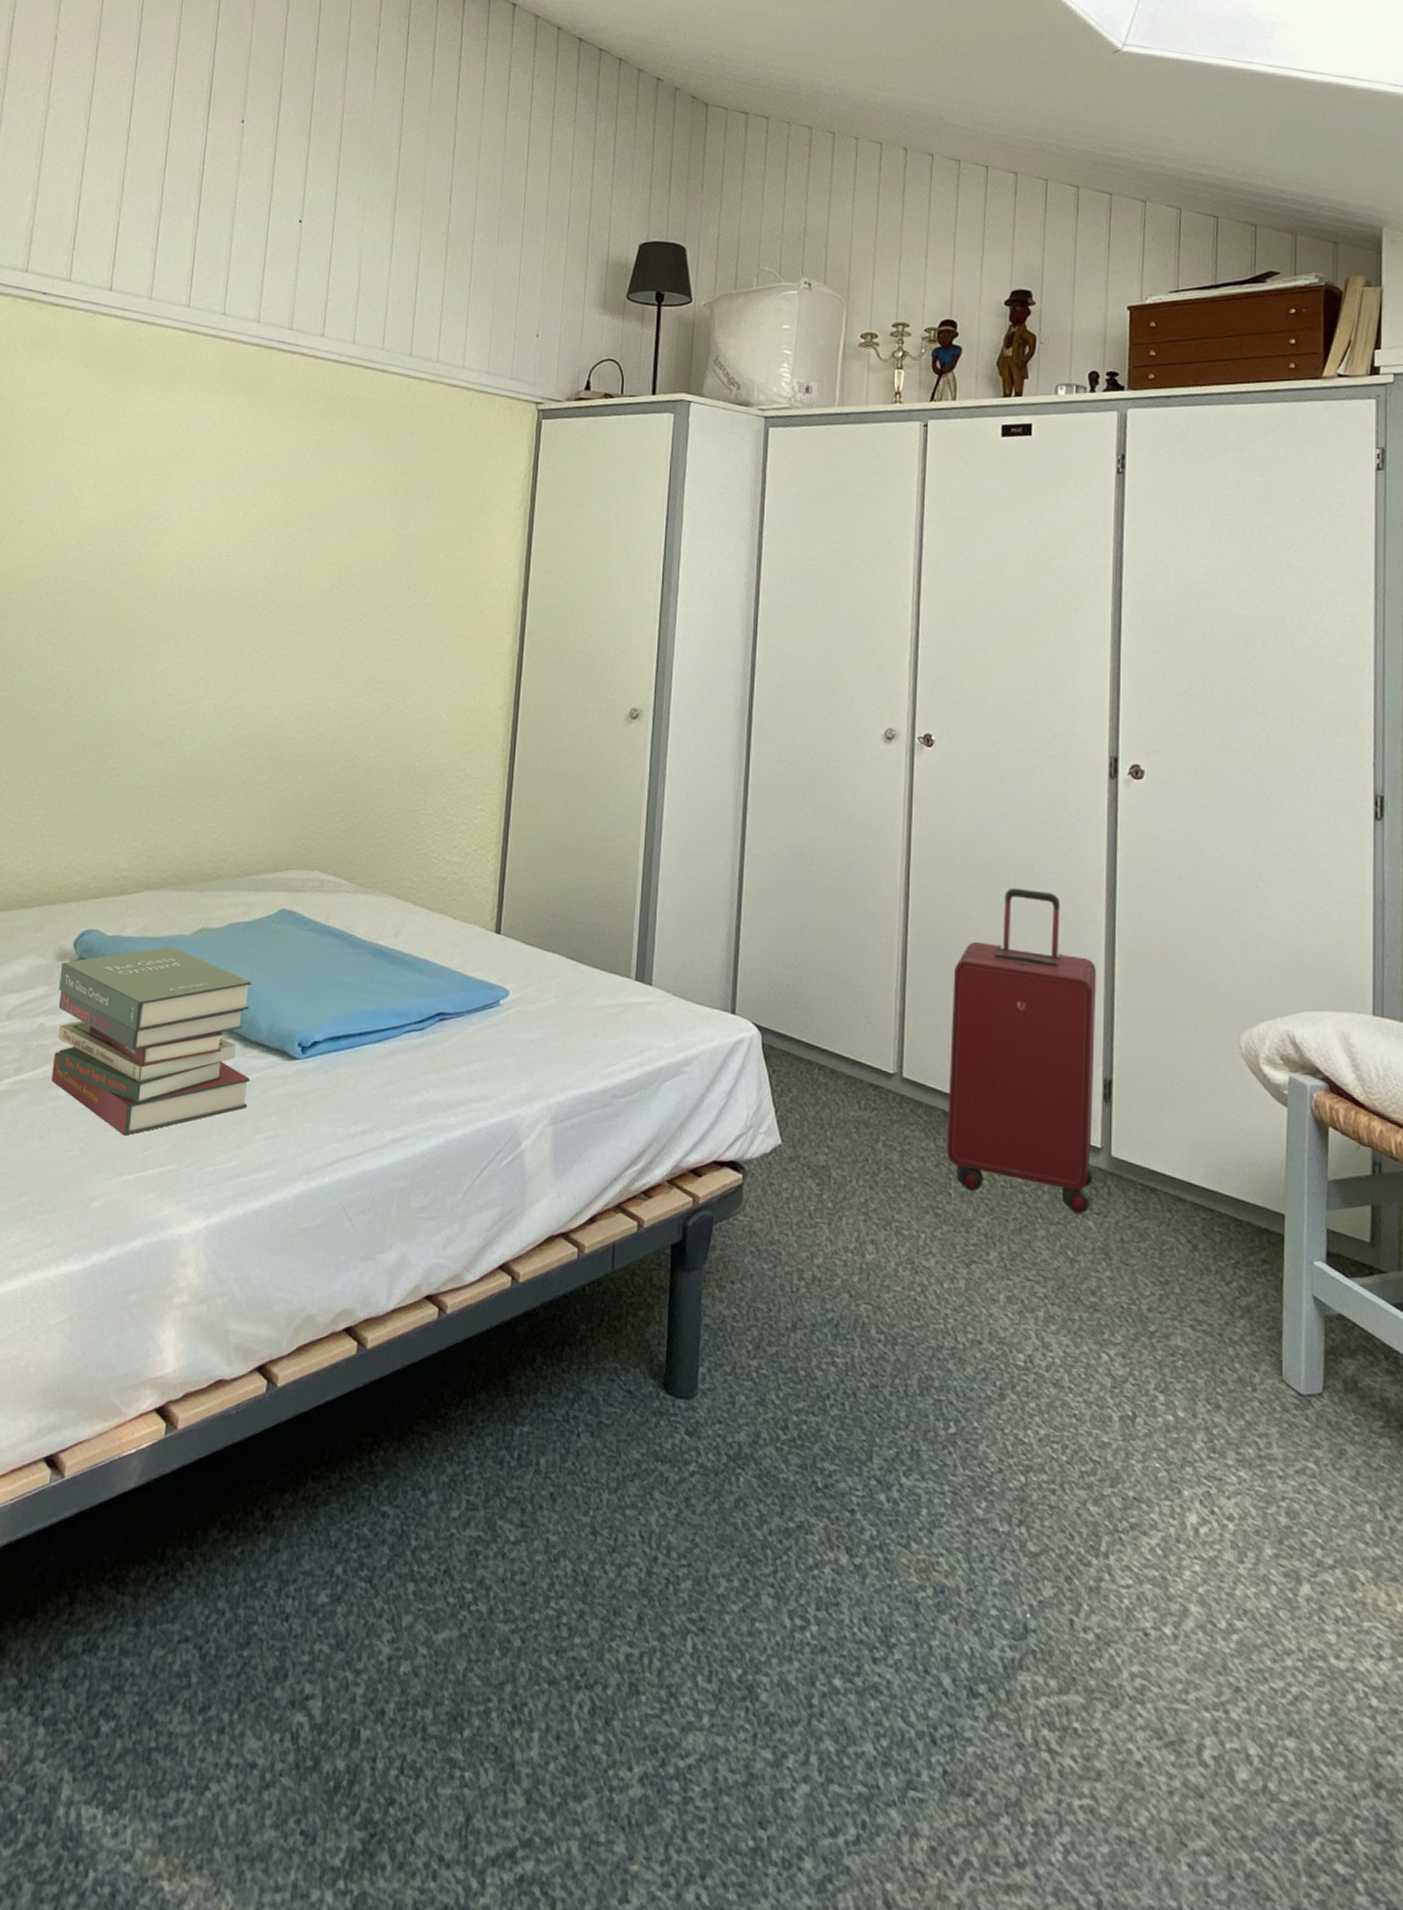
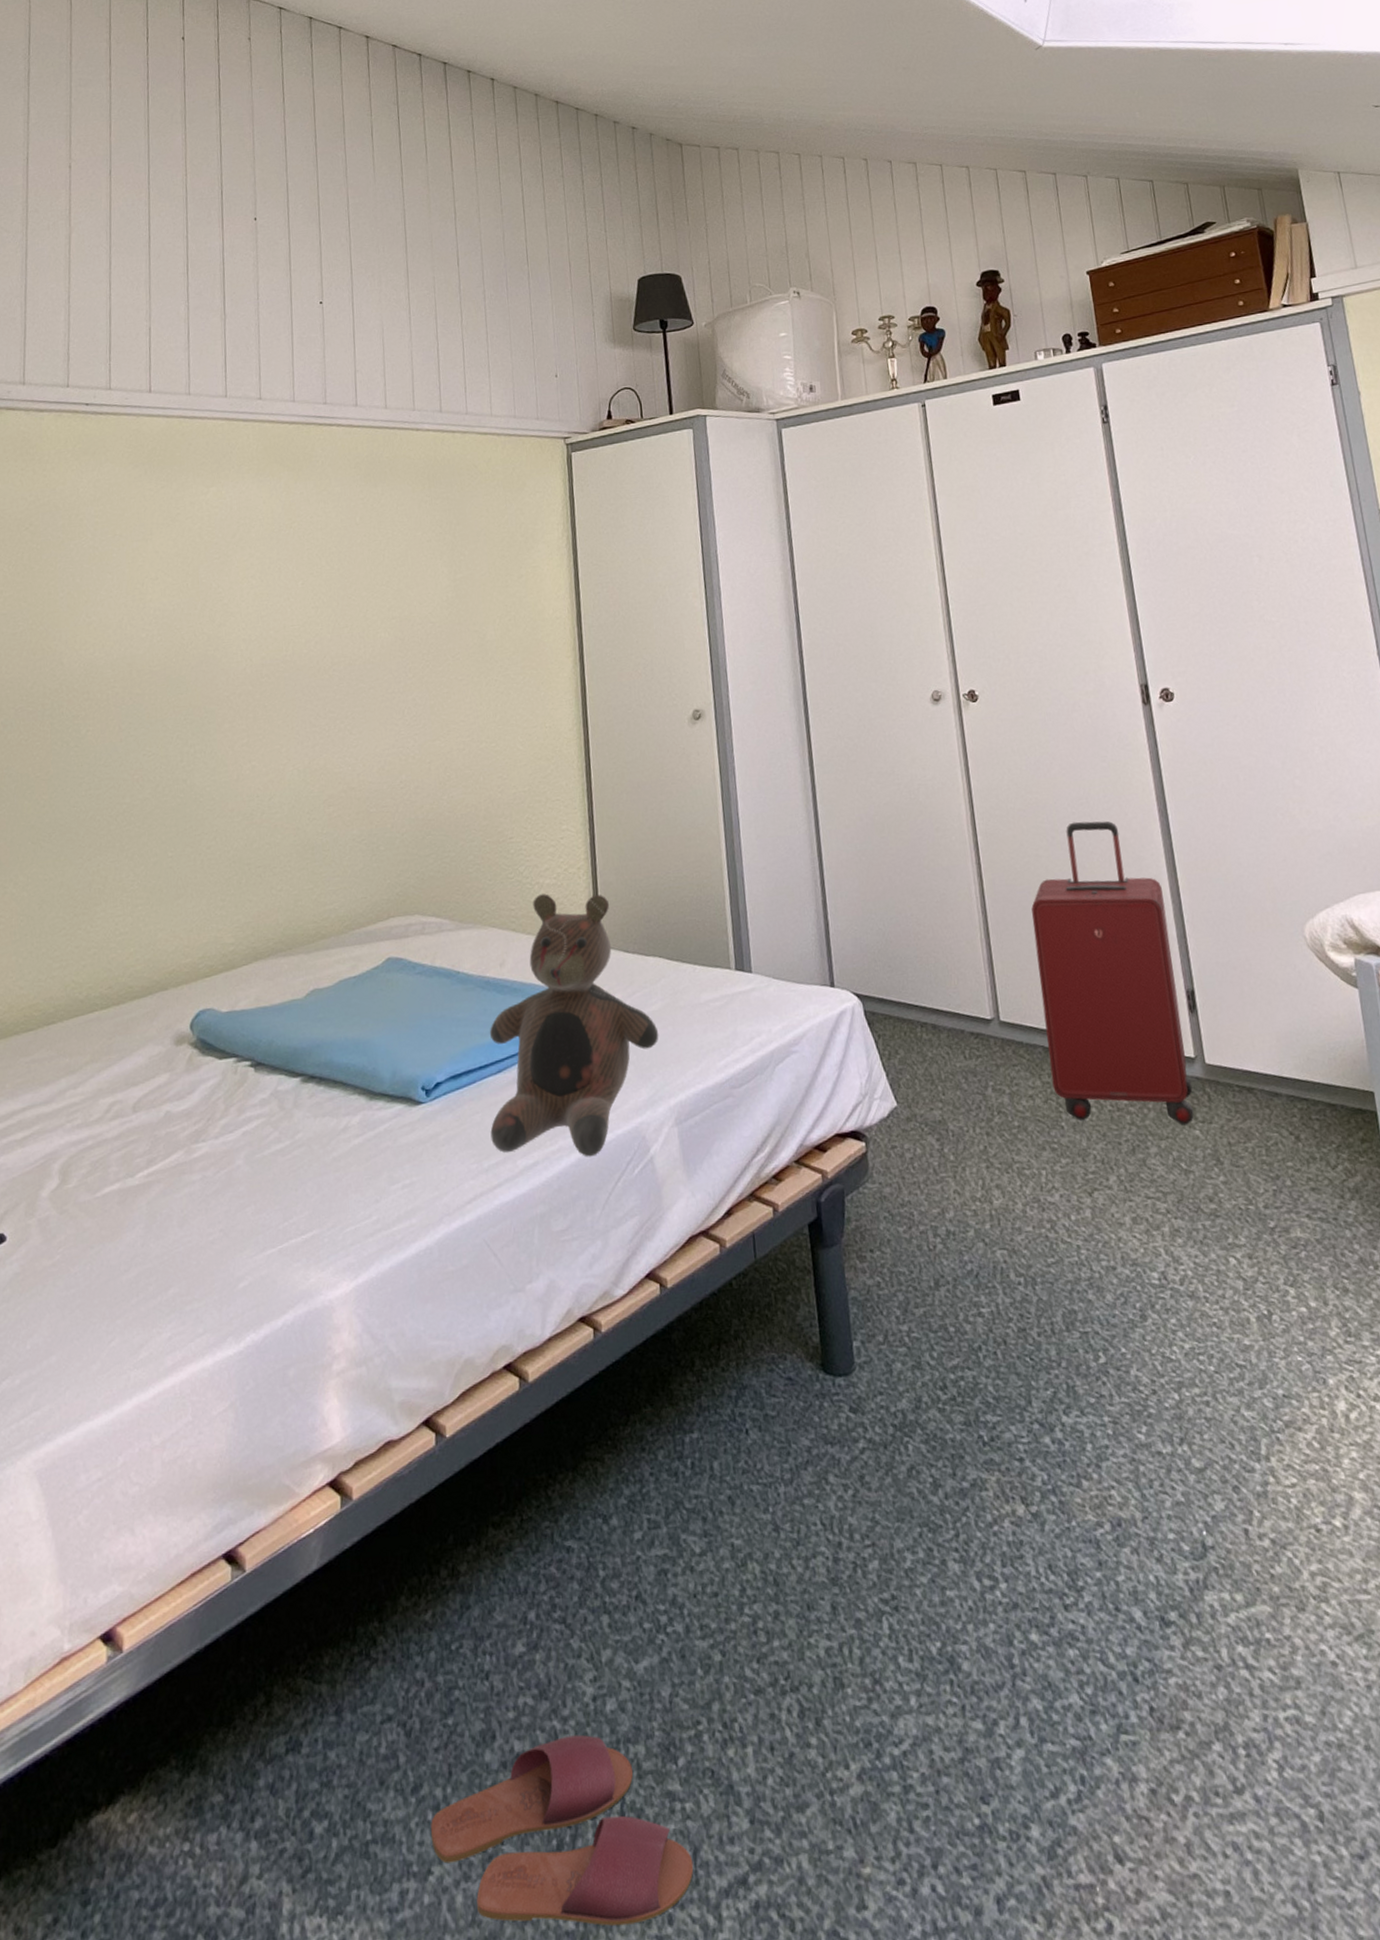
books: present [51,946,251,1136] -> none [180,1012,381,1210]
slippers: none [212,1688,465,1873] -> present [430,1734,694,1926]
teddy bear: none [361,871,547,1141] -> present [489,894,659,1157]

